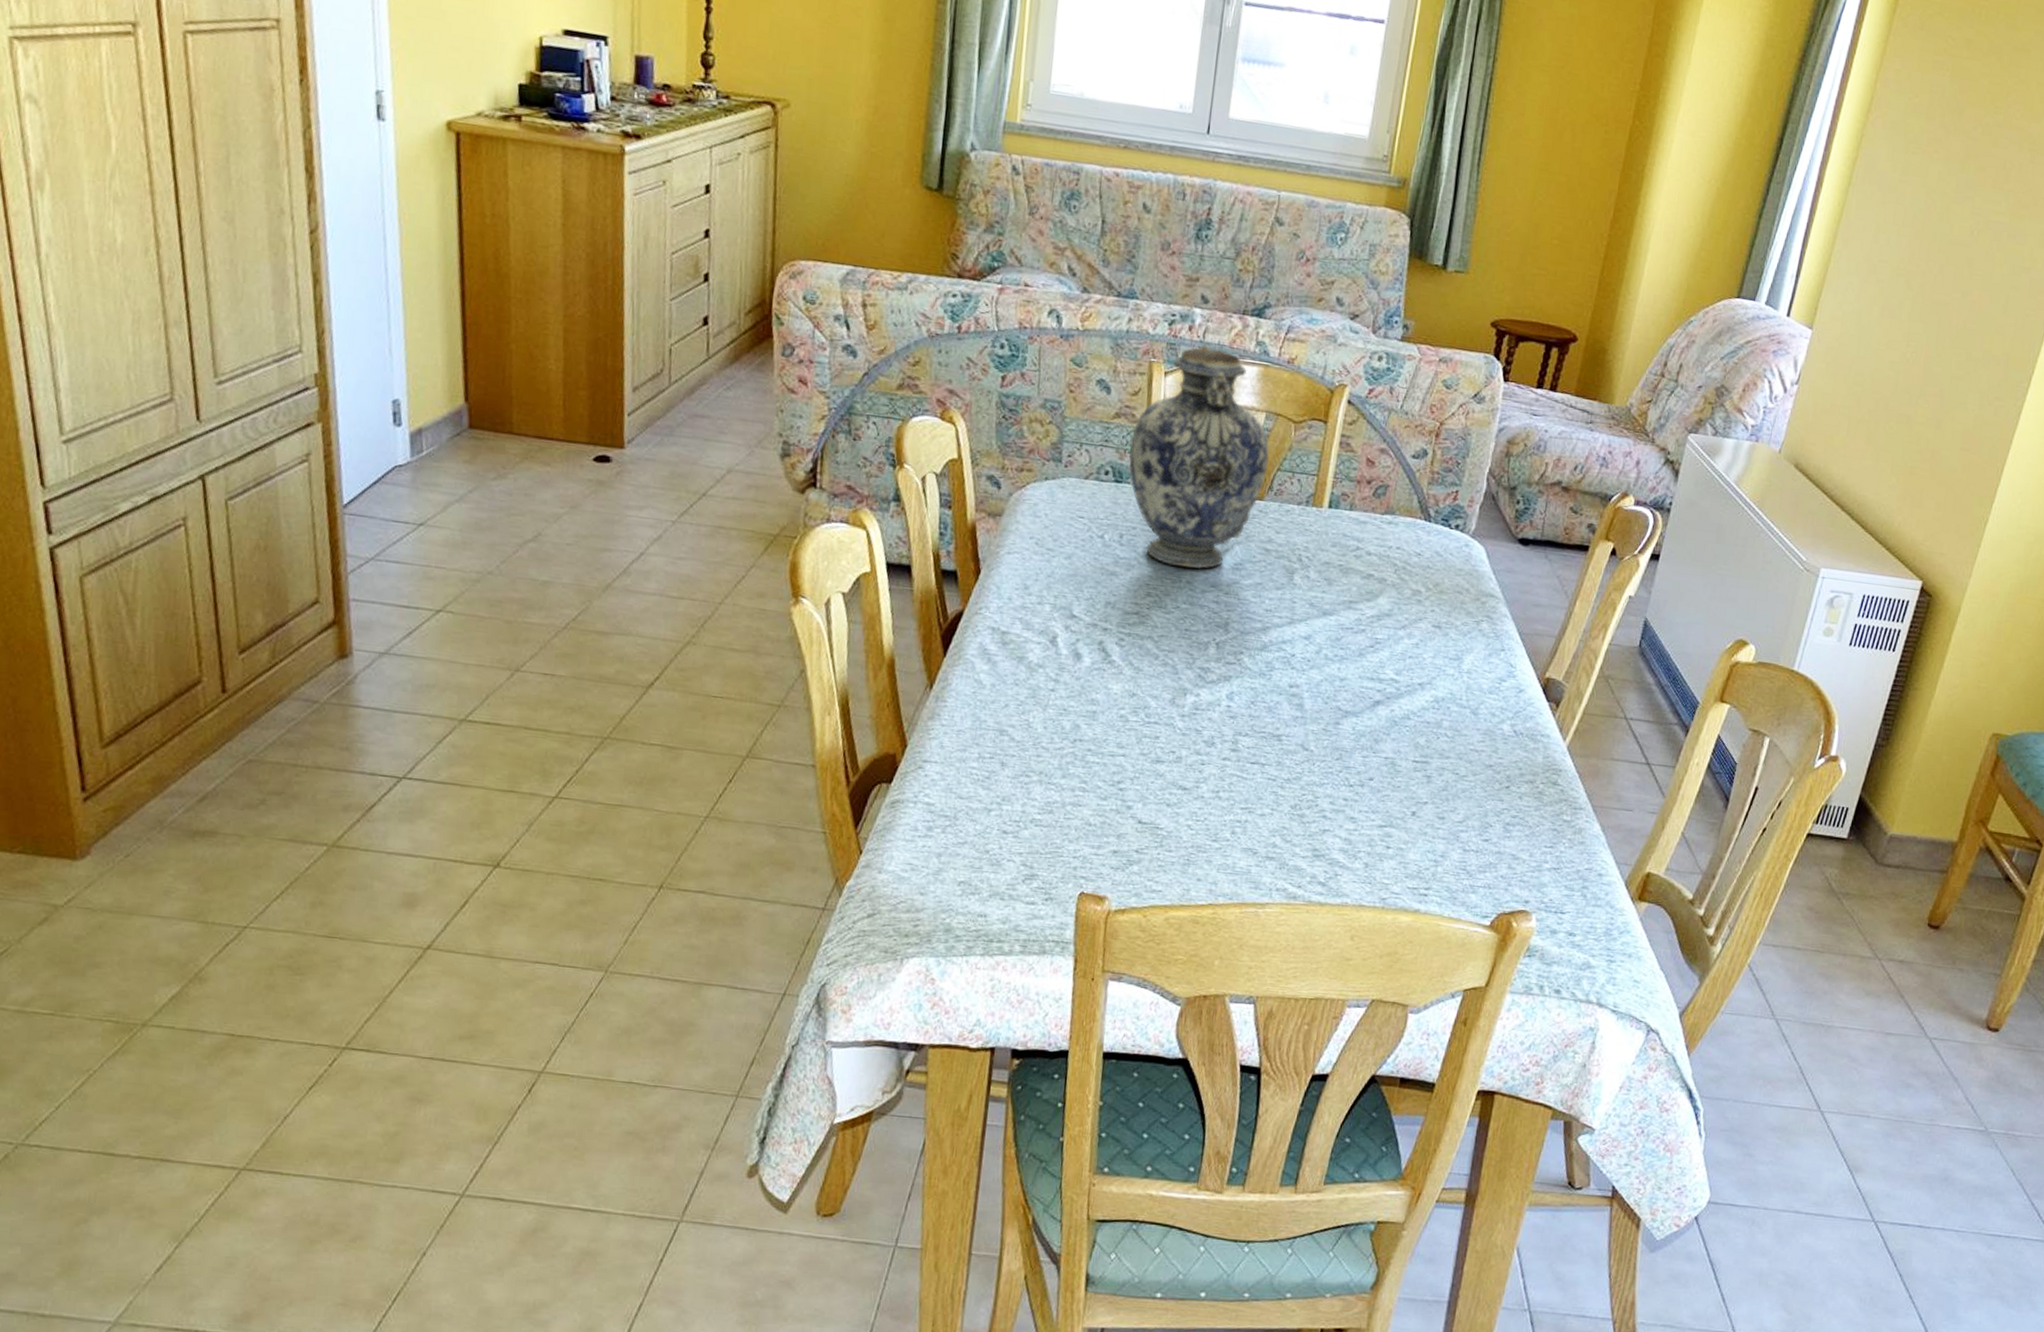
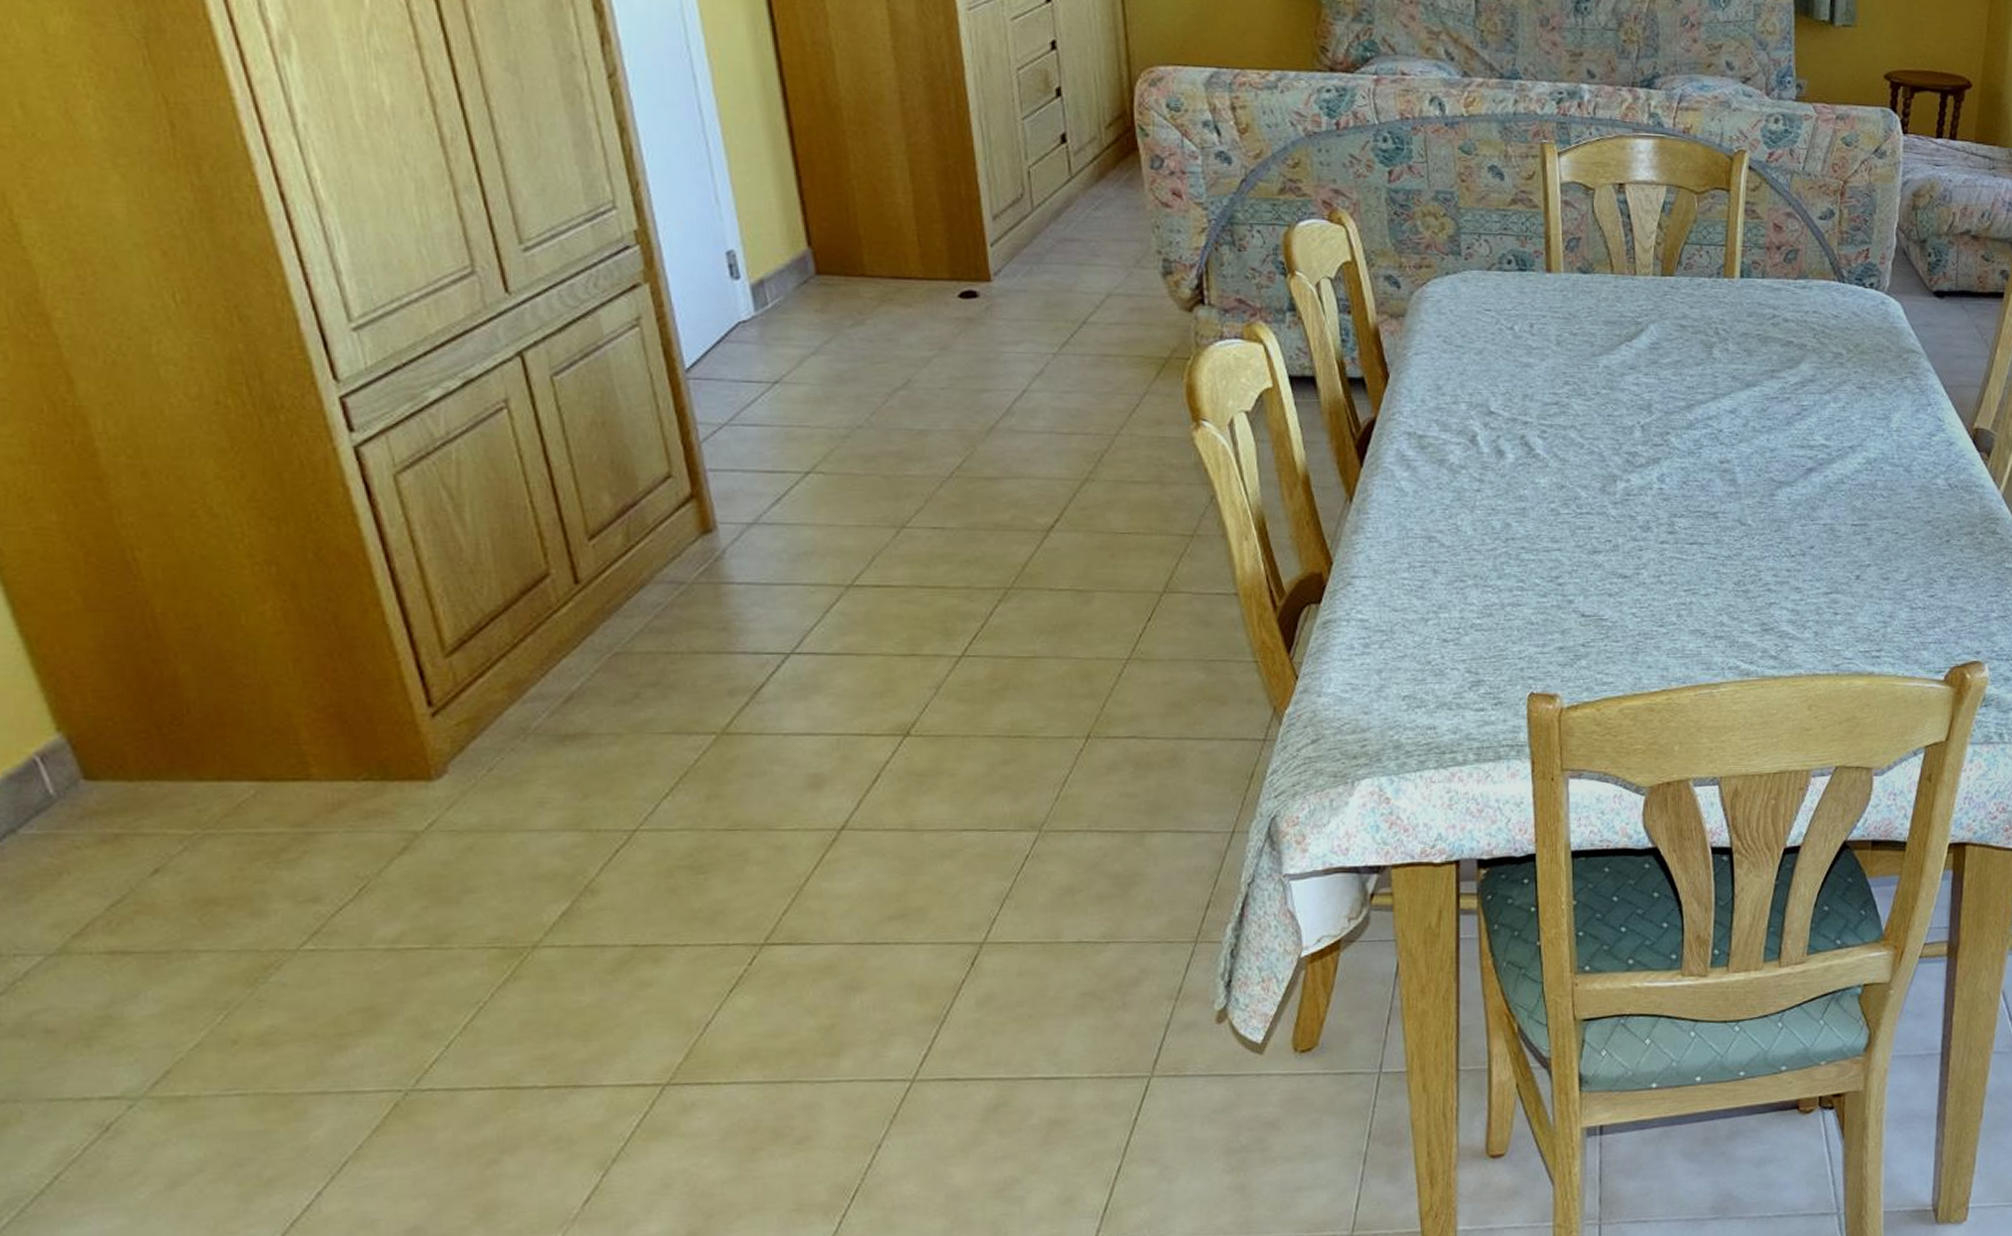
vase: present [1129,344,1270,570] -> none [1530,121,1675,353]

